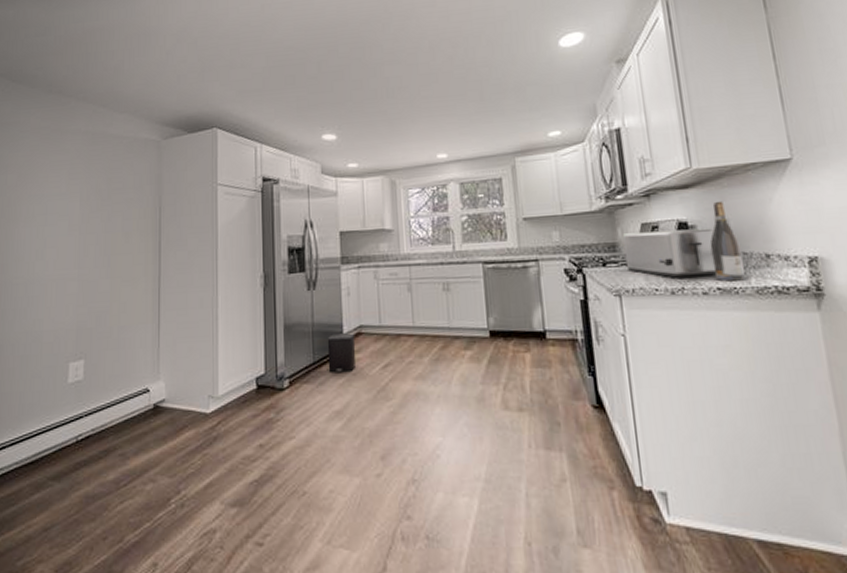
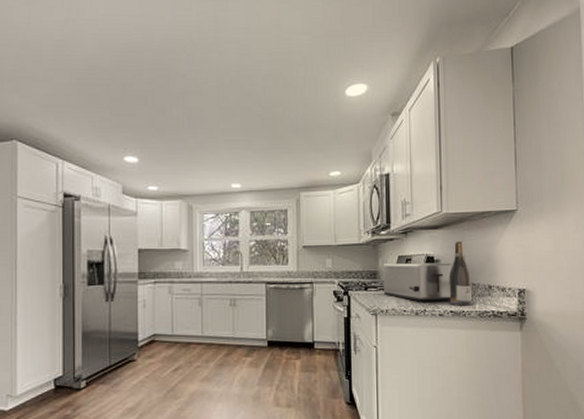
pedal bin: present [327,333,356,373] -> none [123,340,149,376]

